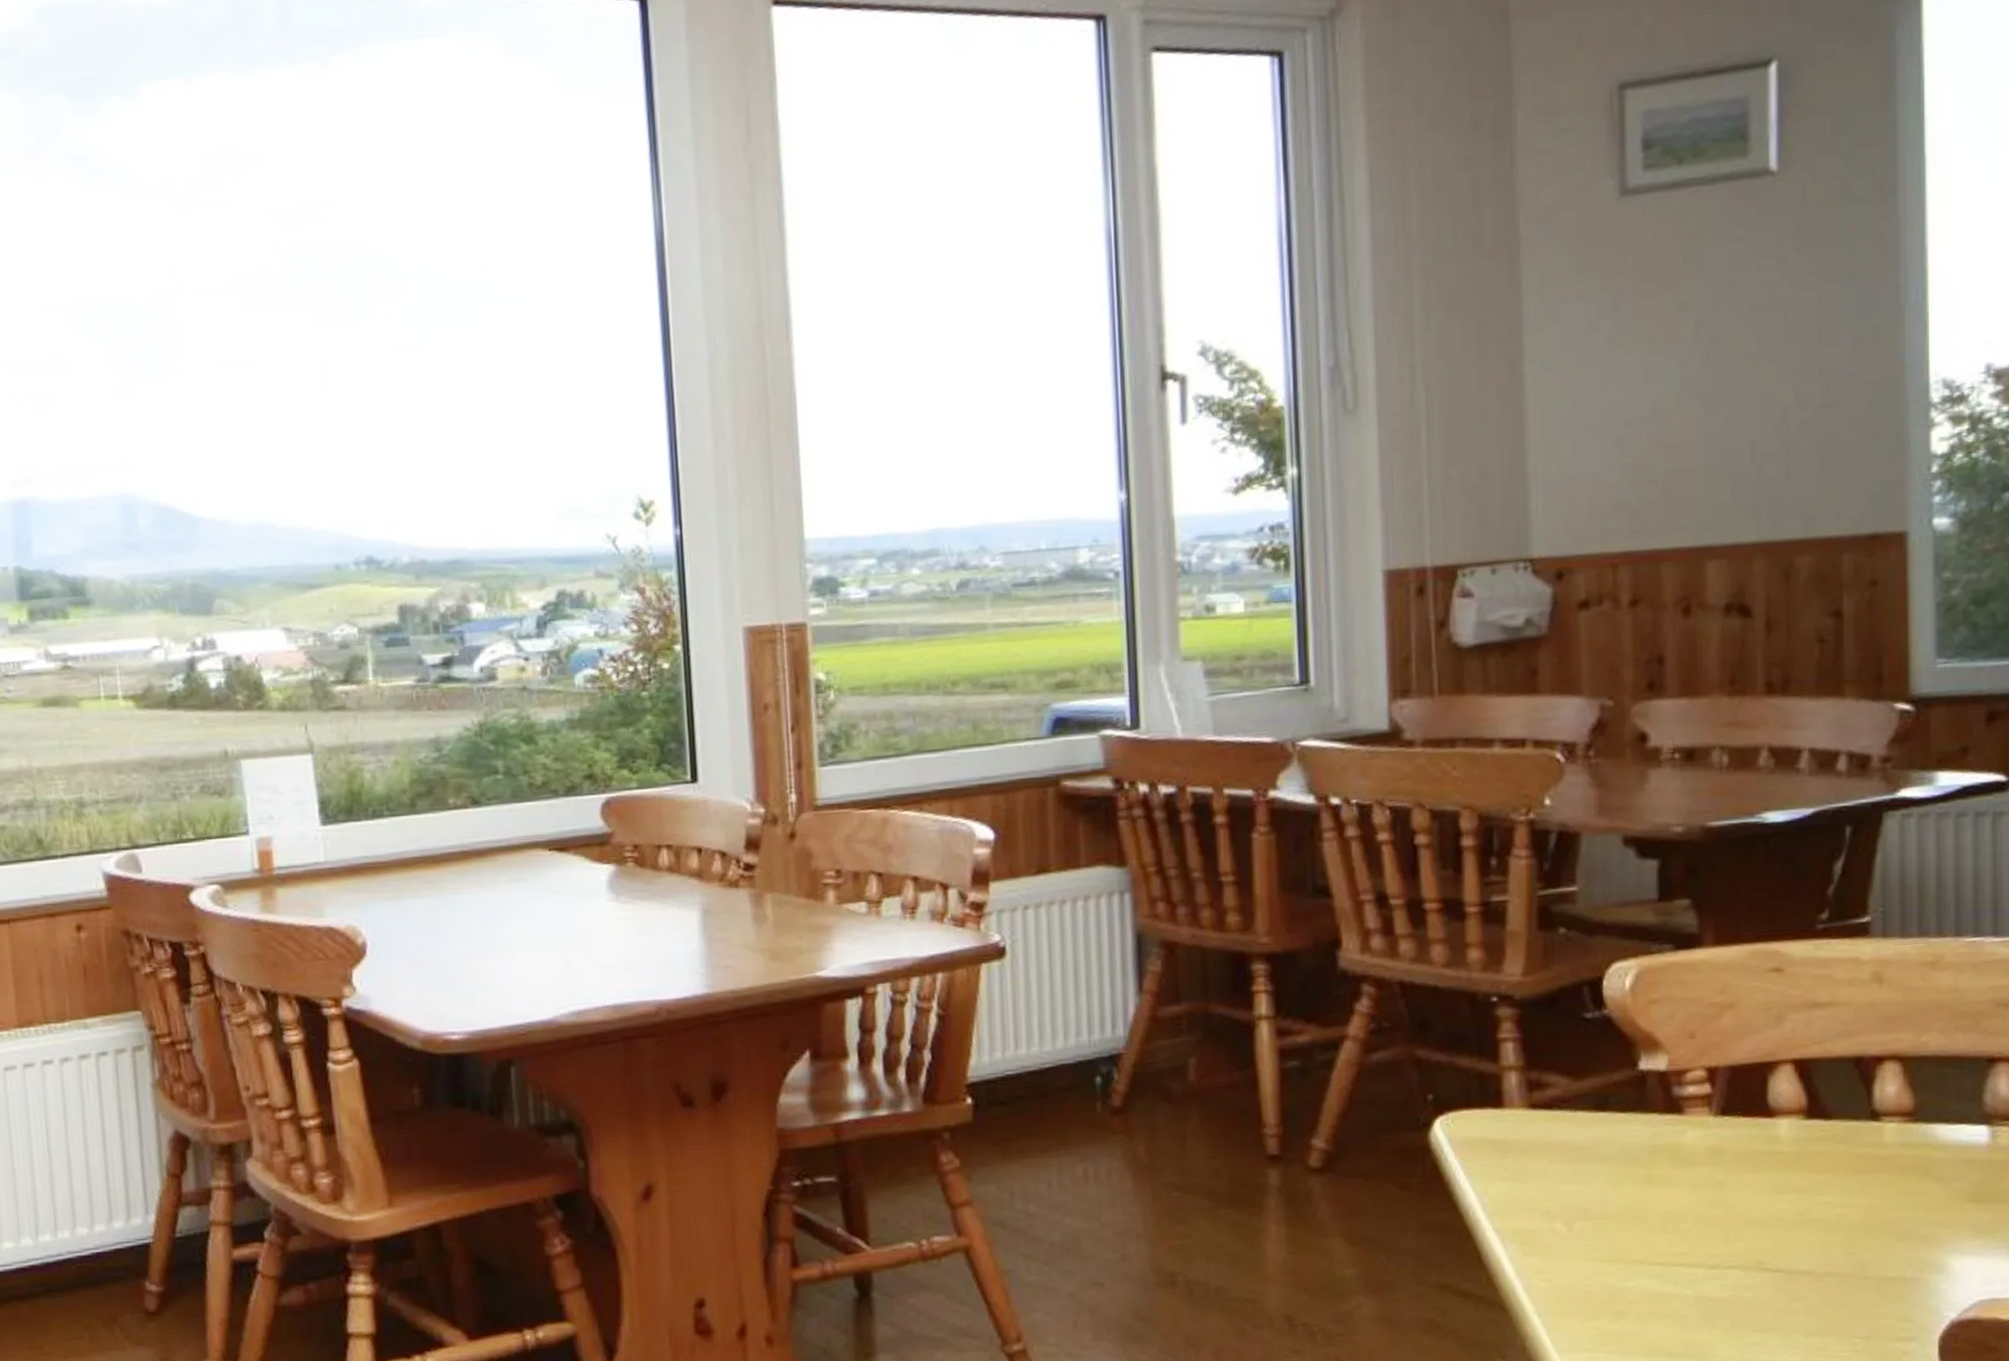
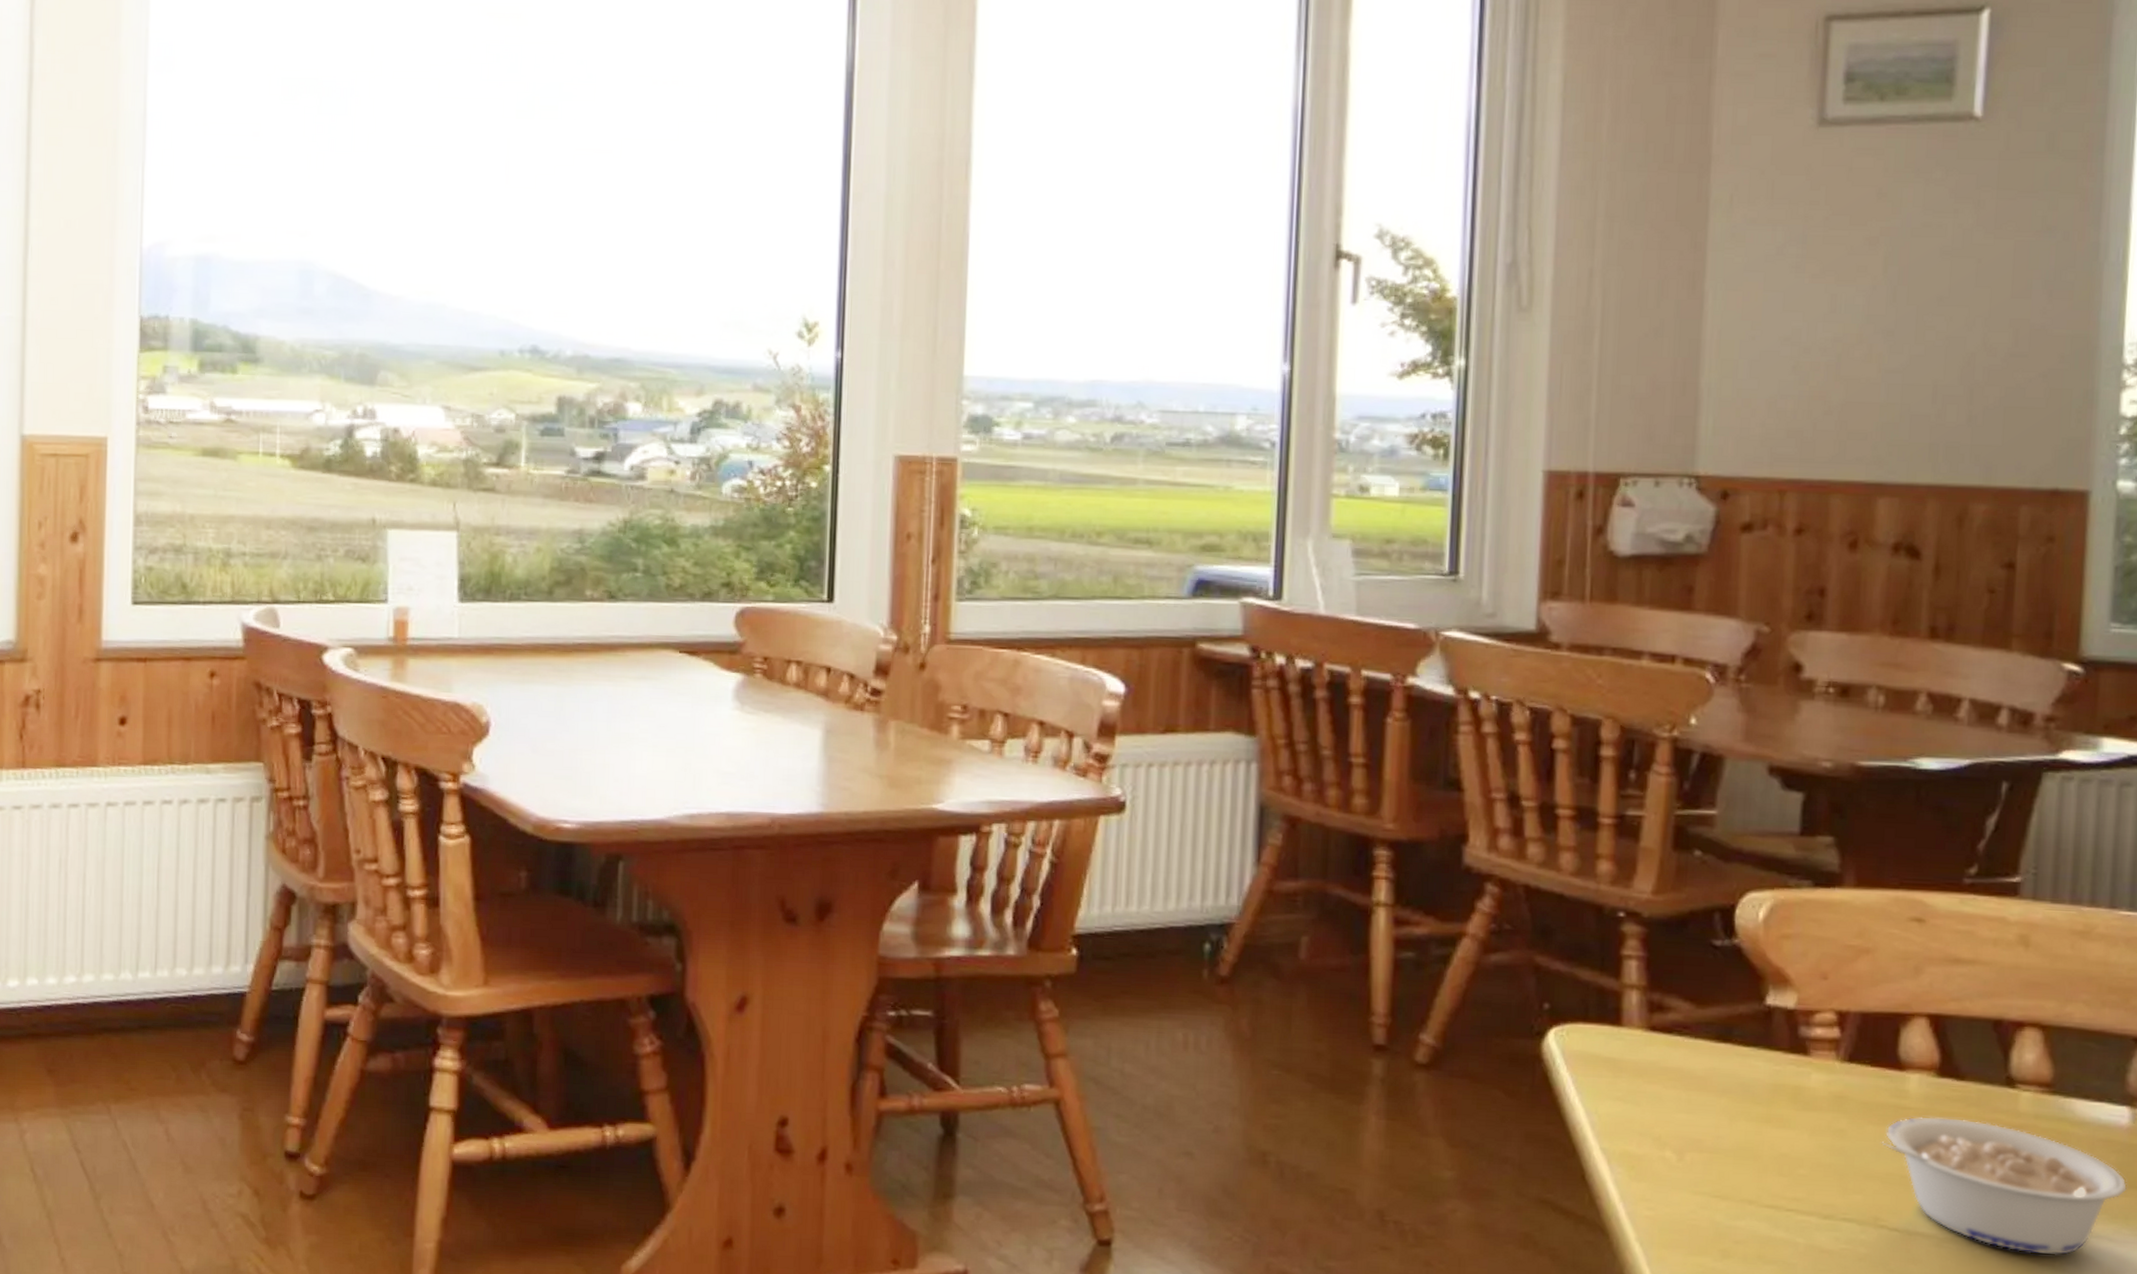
legume: none [1758,1156,1992,1278] -> present [1881,1116,2128,1256]

